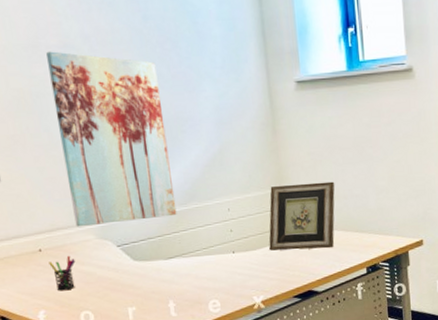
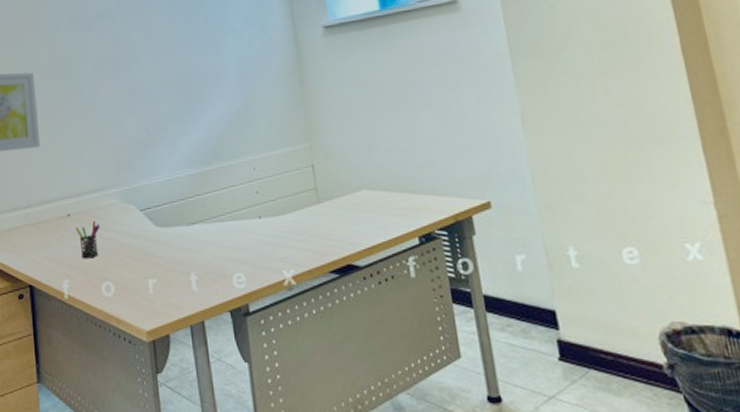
wall art: present [46,51,177,227] -> none [86,21,201,191]
picture frame: present [269,181,335,251] -> none [298,133,377,216]

